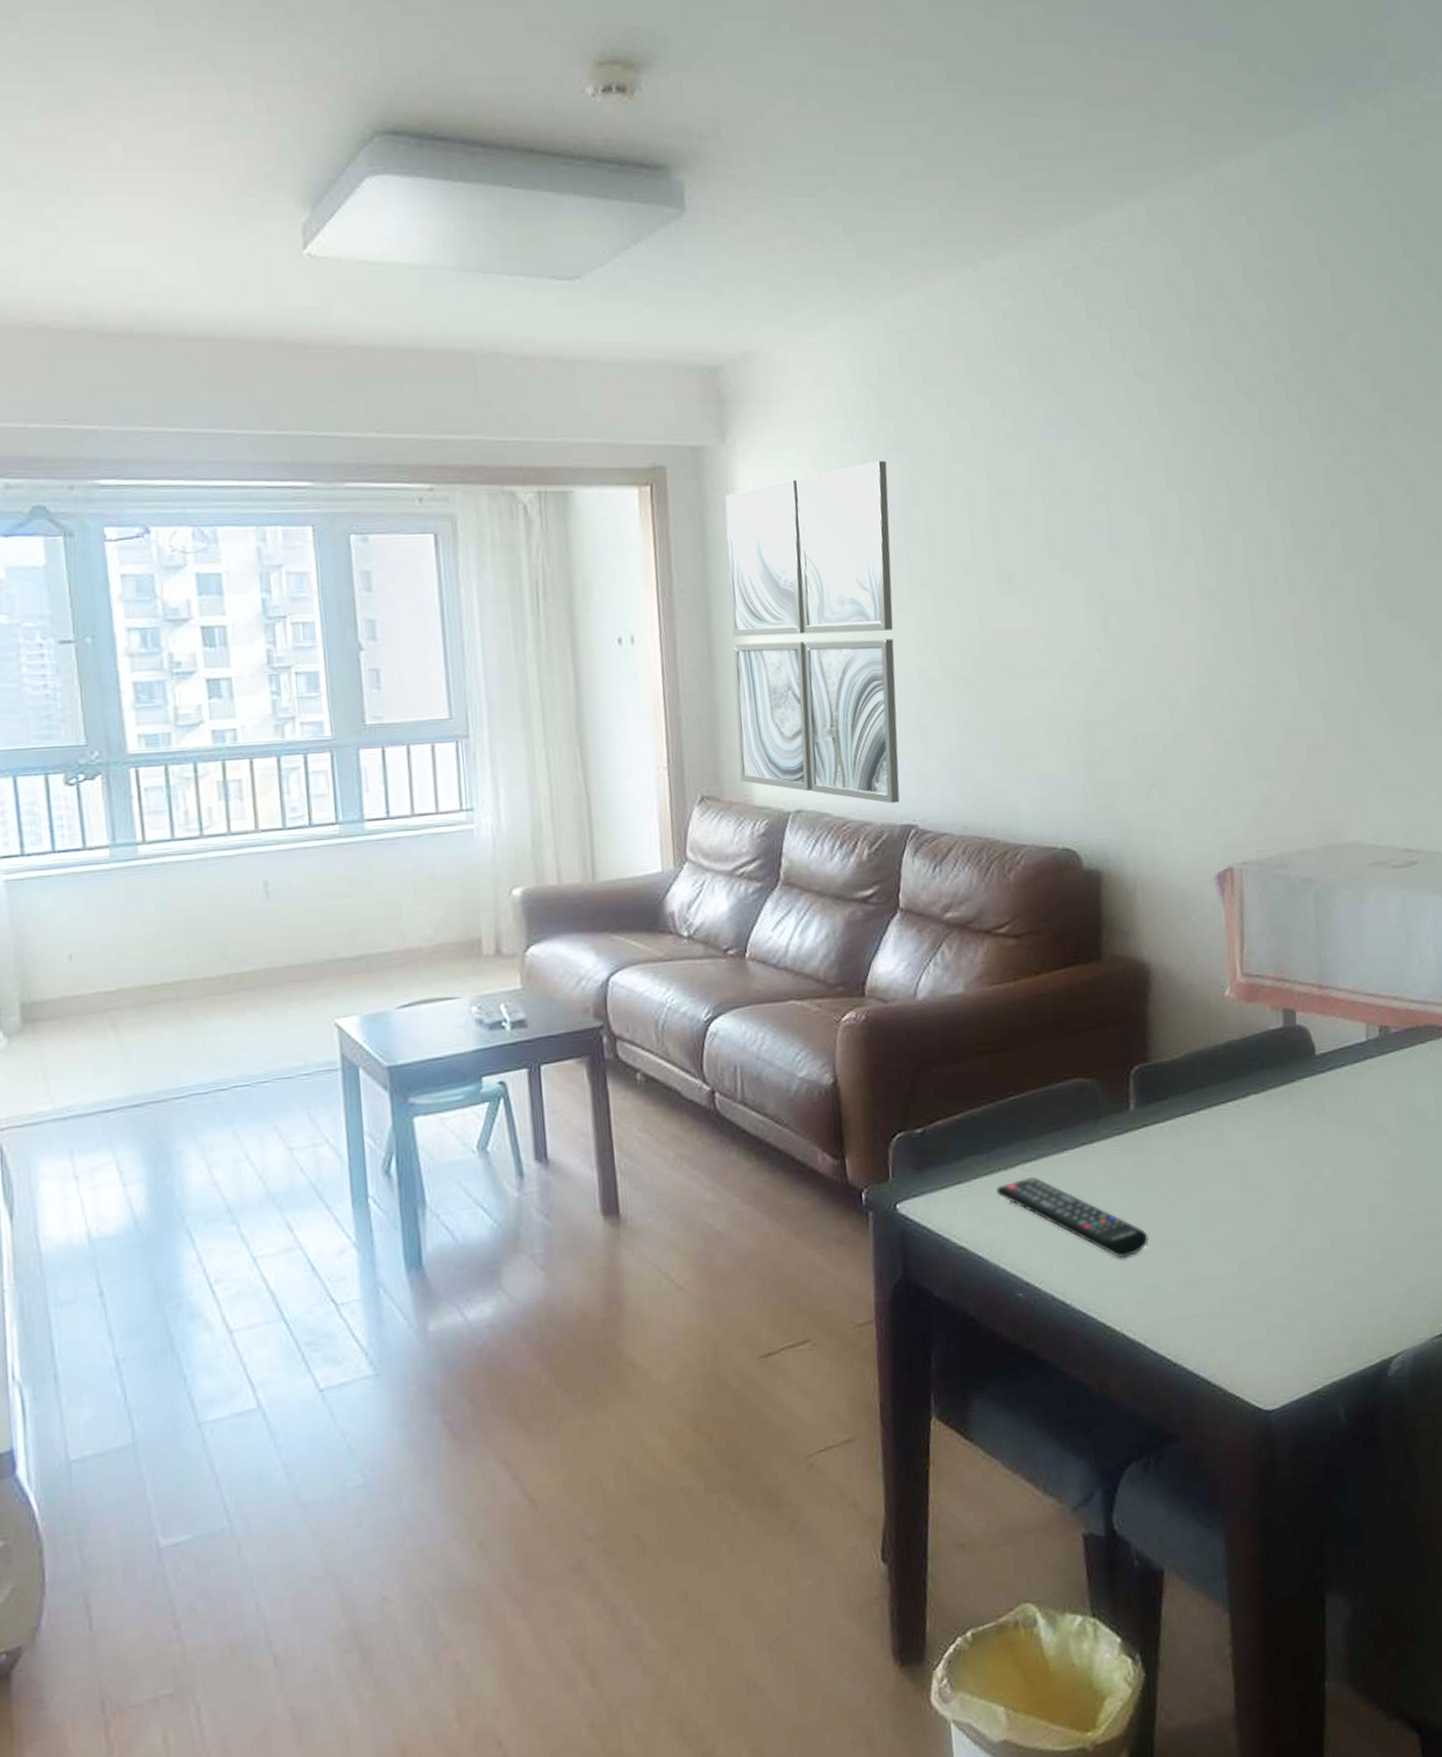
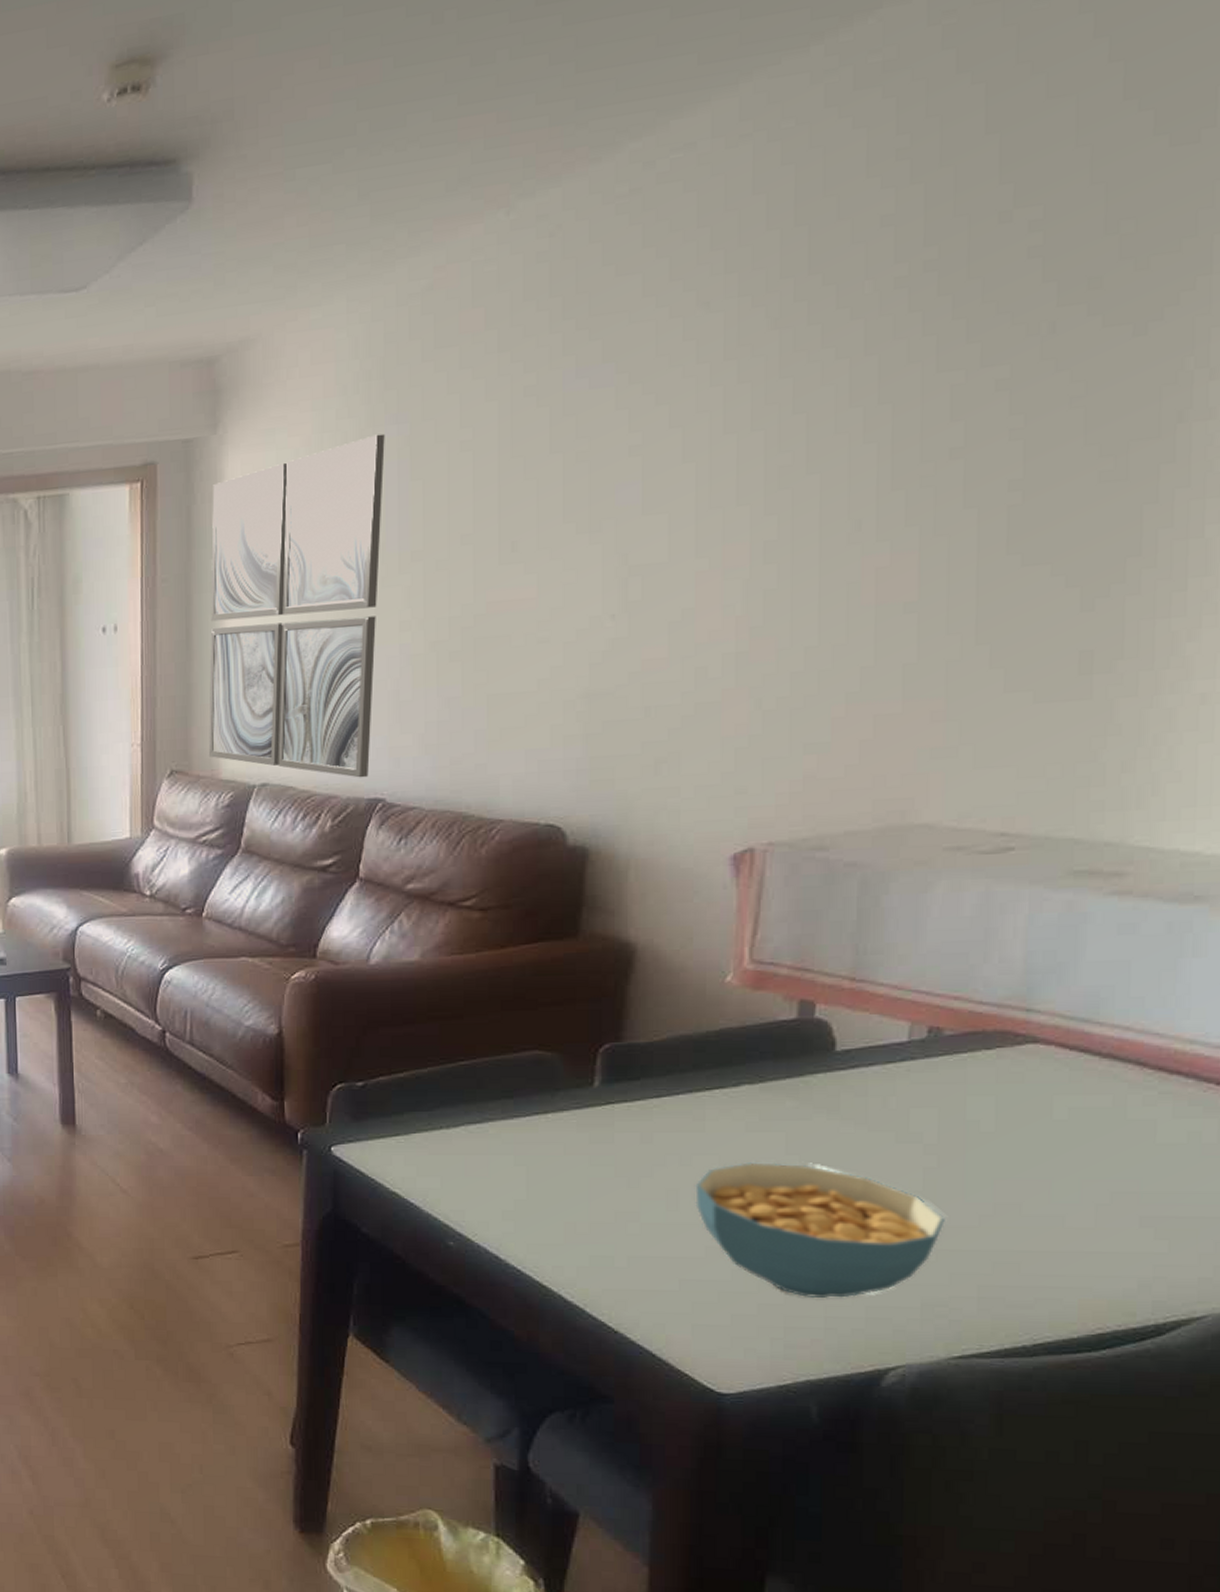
remote control: present [996,1177,1149,1259] -> none [436,1139,600,1226]
cereal bowl: none [1224,1168,1414,1299] -> present [695,1162,945,1298]

